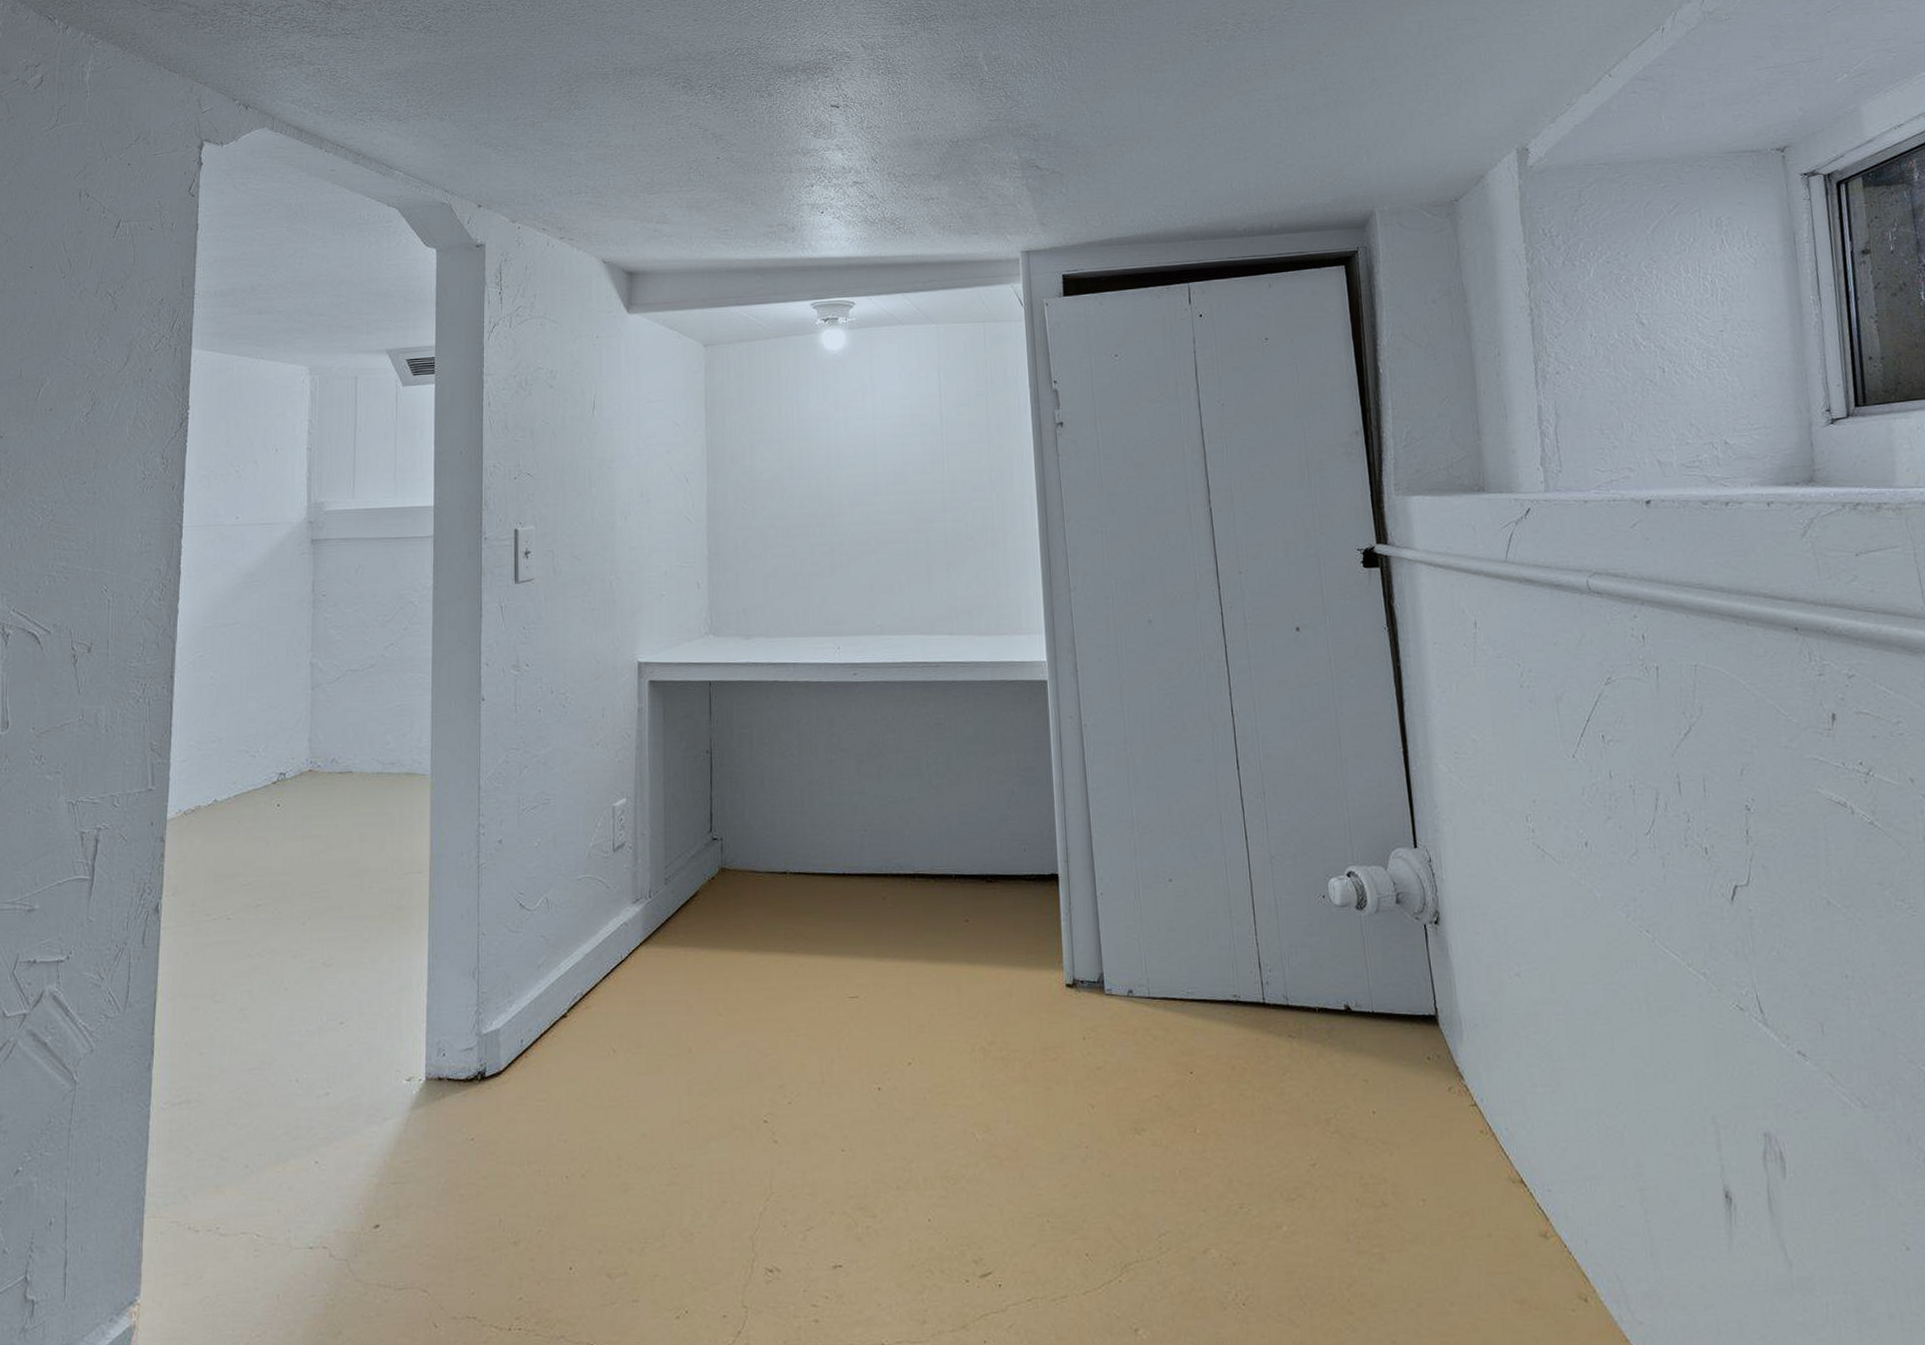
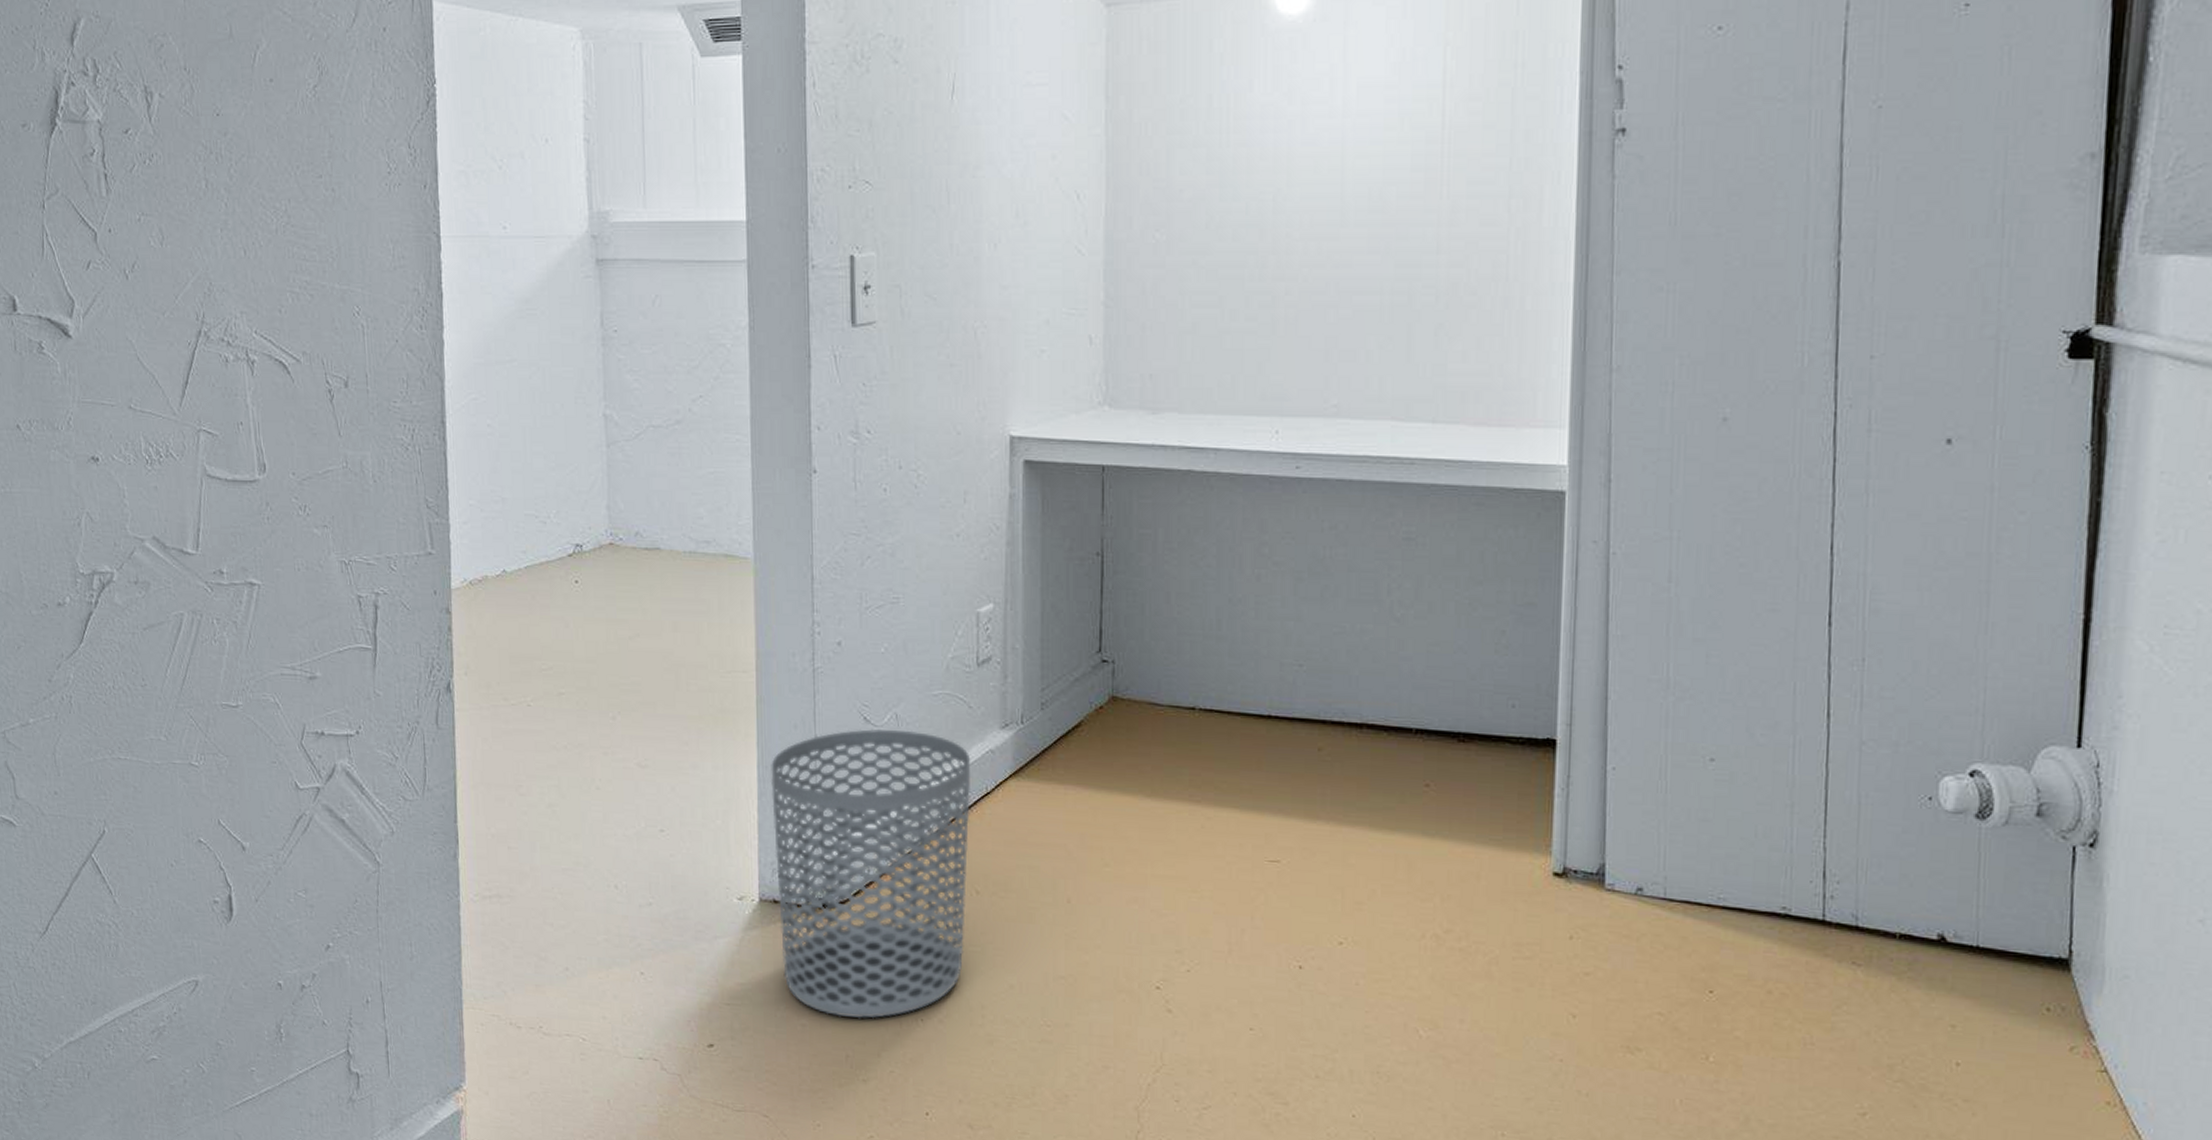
waste bin: none [439,911,609,1183] -> present [771,729,972,1019]

